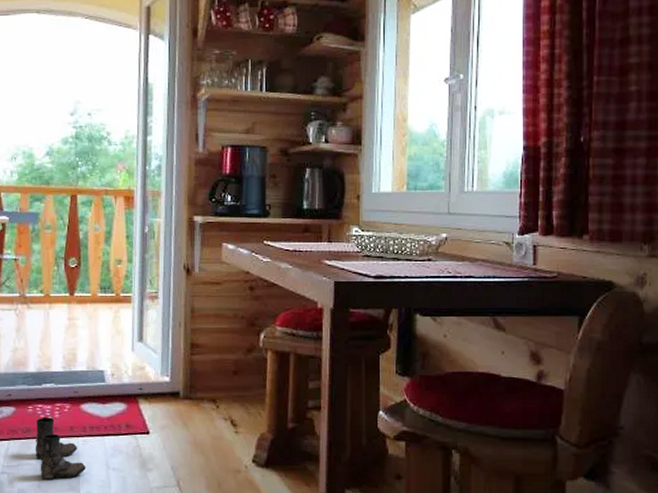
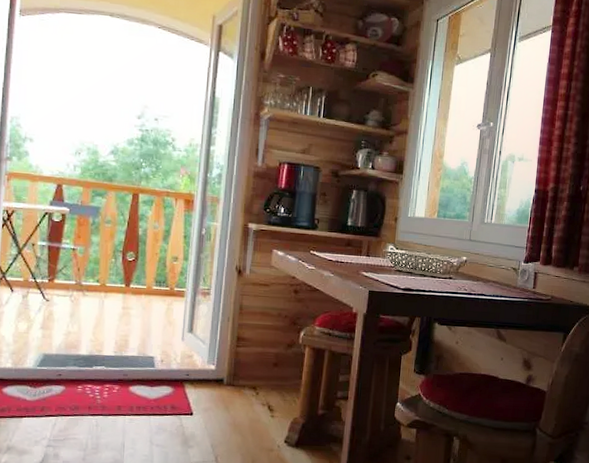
boots: present [35,417,86,480] -> none [82,396,131,453]

